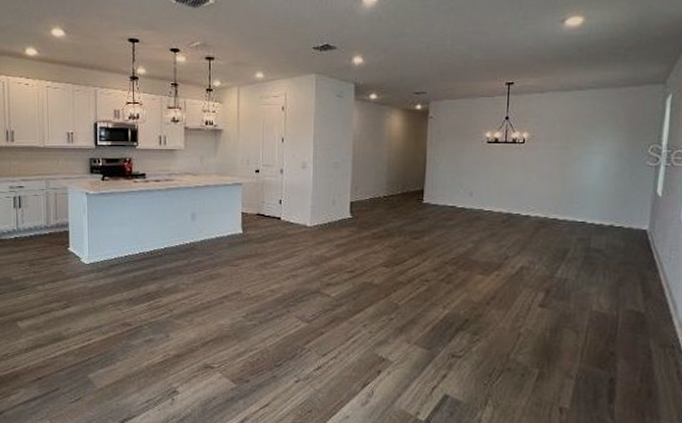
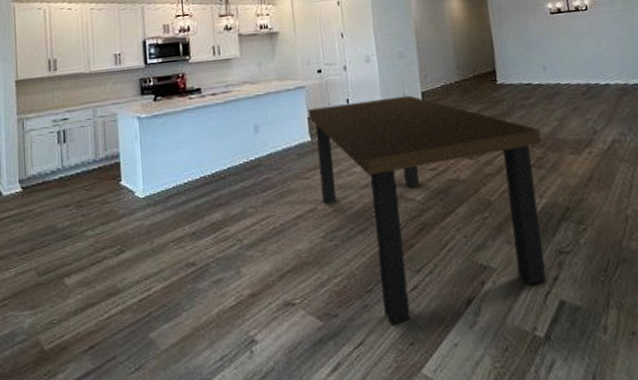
dining table: none [242,203,456,394] -> present [308,95,546,325]

